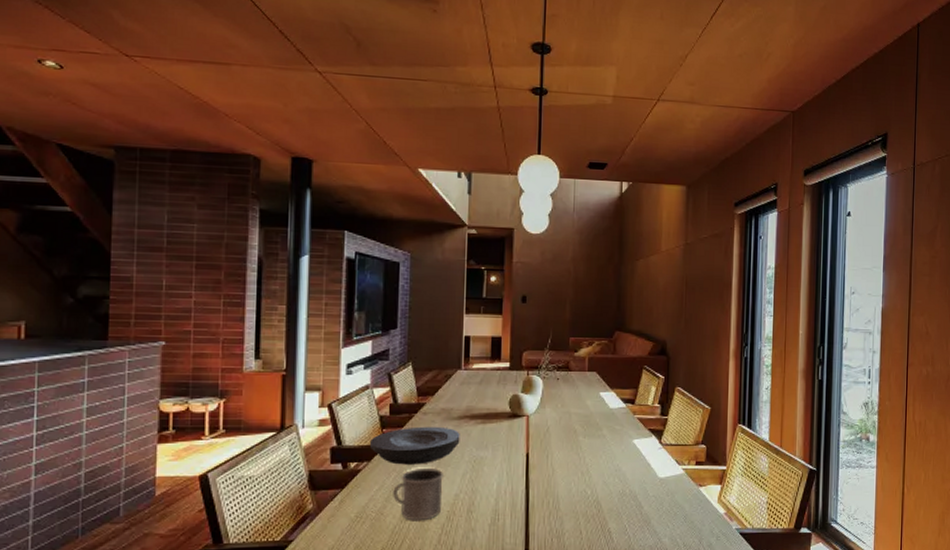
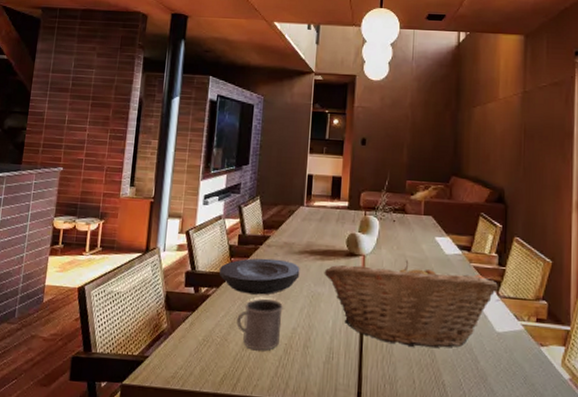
fruit basket: none [486,417,660,500] -> present [324,260,498,348]

